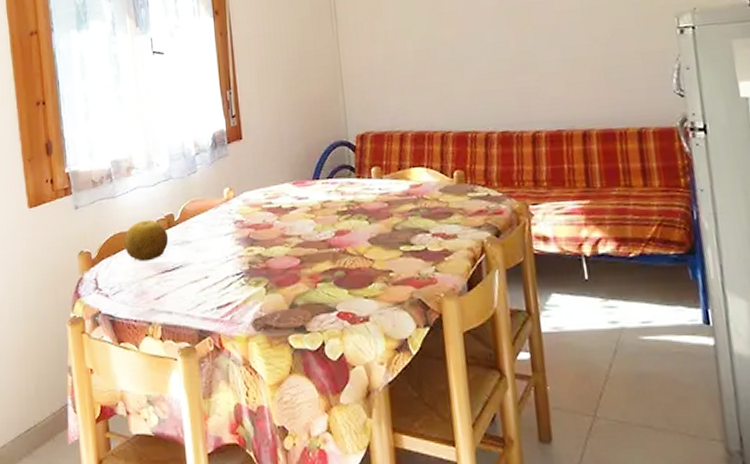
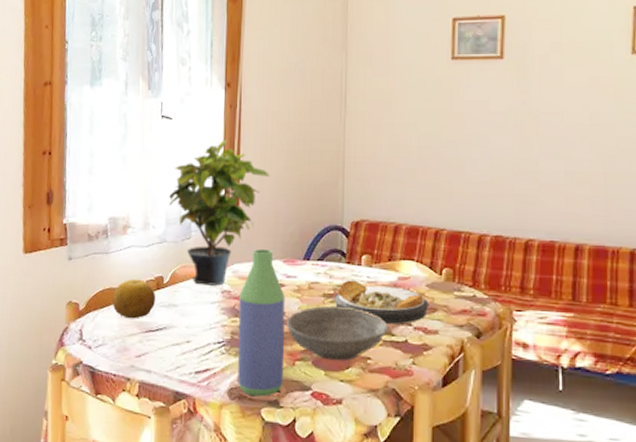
potted plant: none [169,67,270,218] -> present [168,139,271,286]
bottle: none [252,174,308,325] -> present [237,249,285,397]
bowl: none [303,221,407,278] -> present [286,305,389,361]
plate: none [348,194,445,234] -> present [333,280,430,324]

